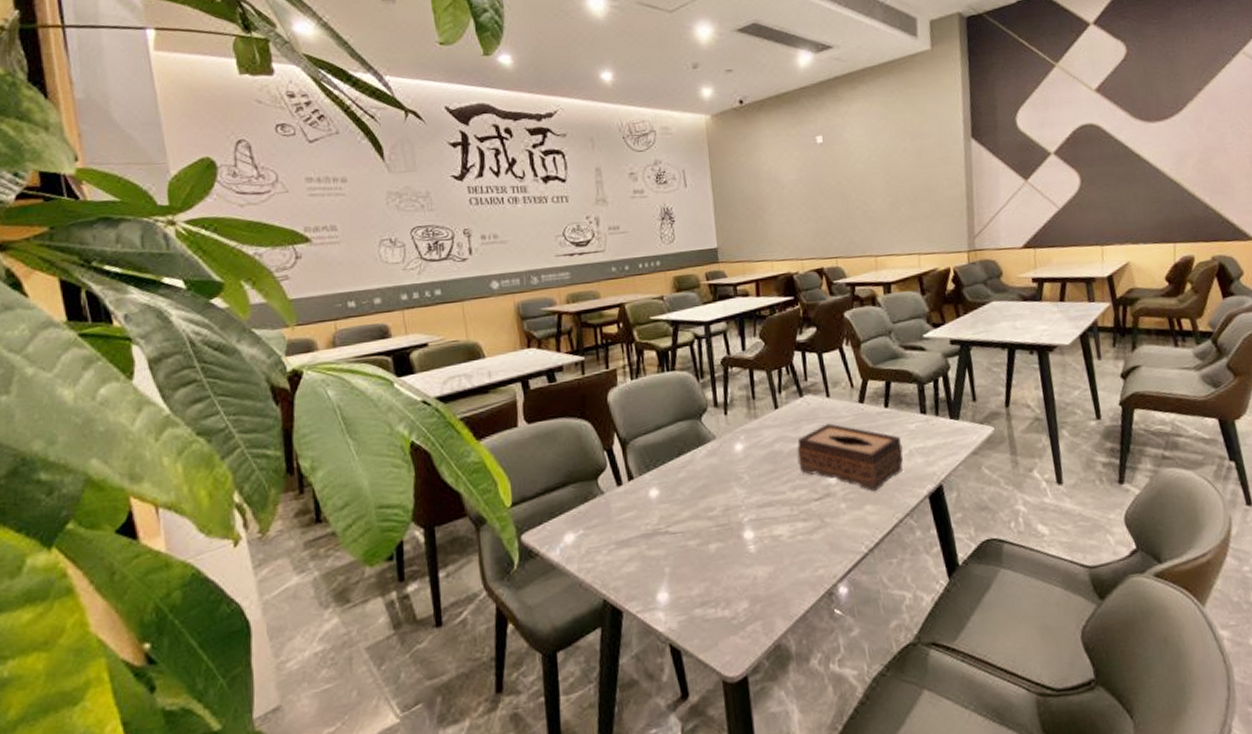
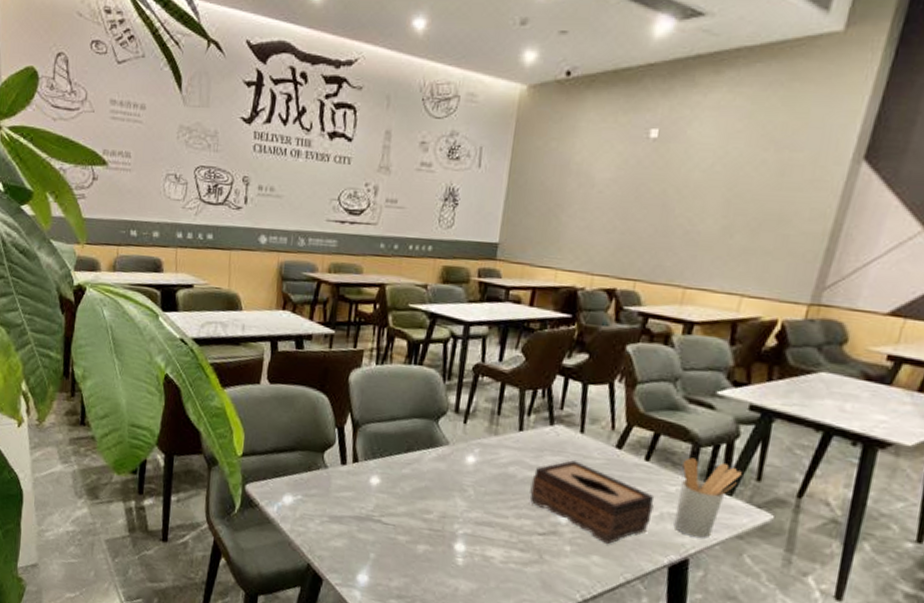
utensil holder: none [914,394,961,464] -> present [673,457,742,539]

